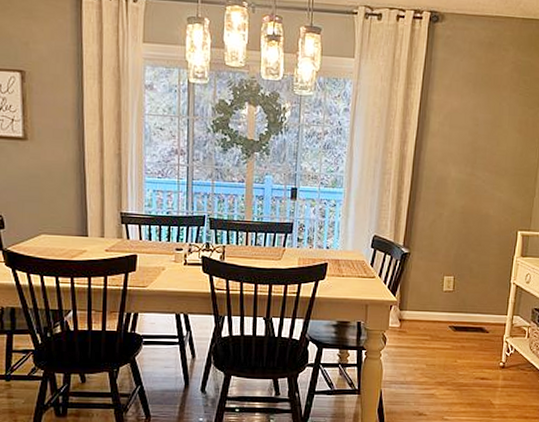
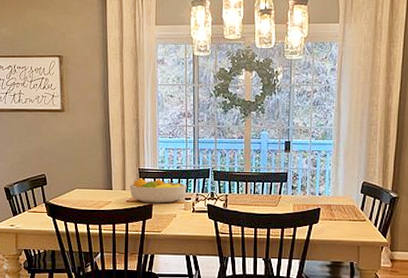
fruit bowl: none [109,223,178,254] -> present [129,177,187,203]

